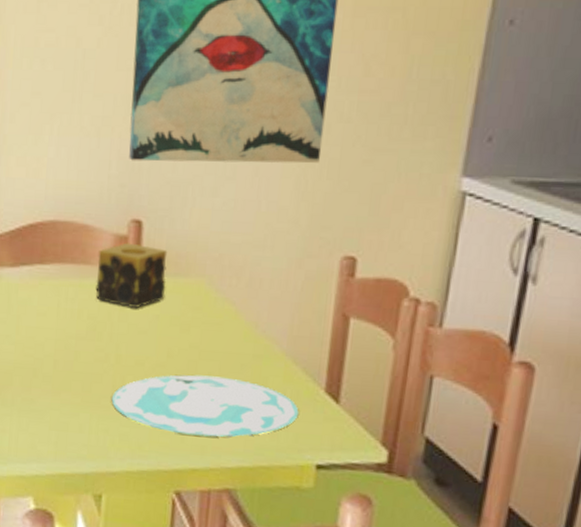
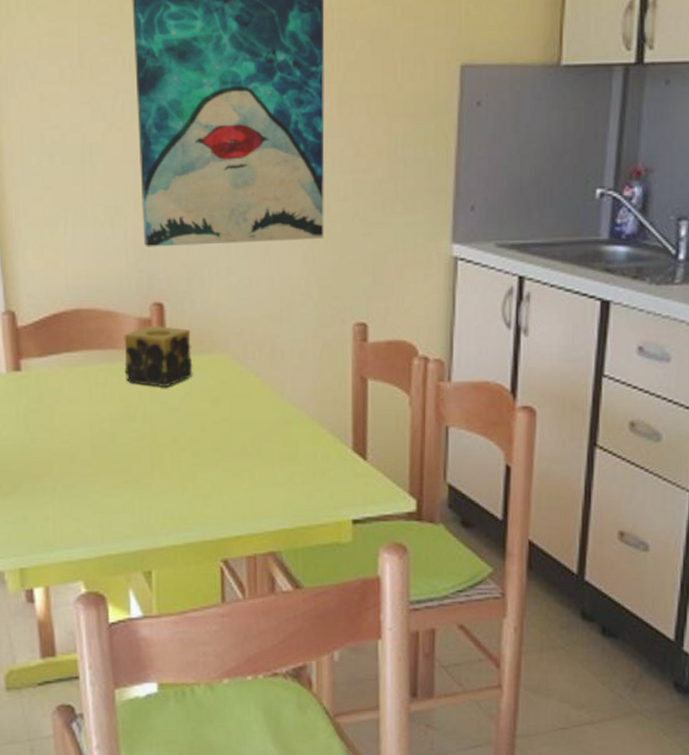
plate: present [111,374,299,437] -> none [151,445,331,504]

